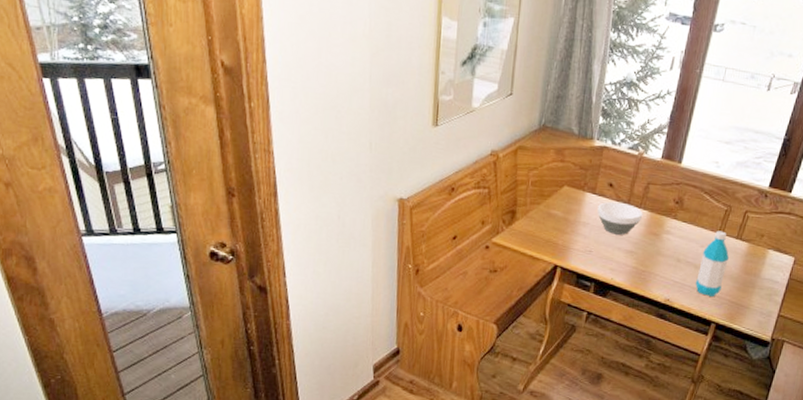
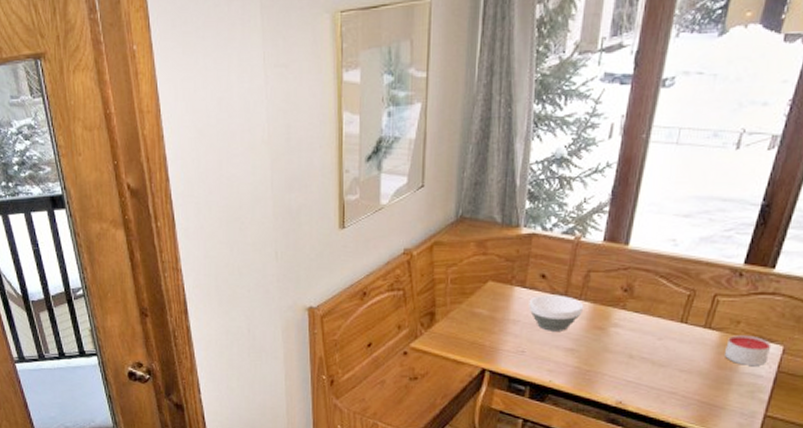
water bottle: present [696,230,729,298] -> none [654,319,695,398]
candle: none [751,246,786,273] -> present [725,335,772,365]

